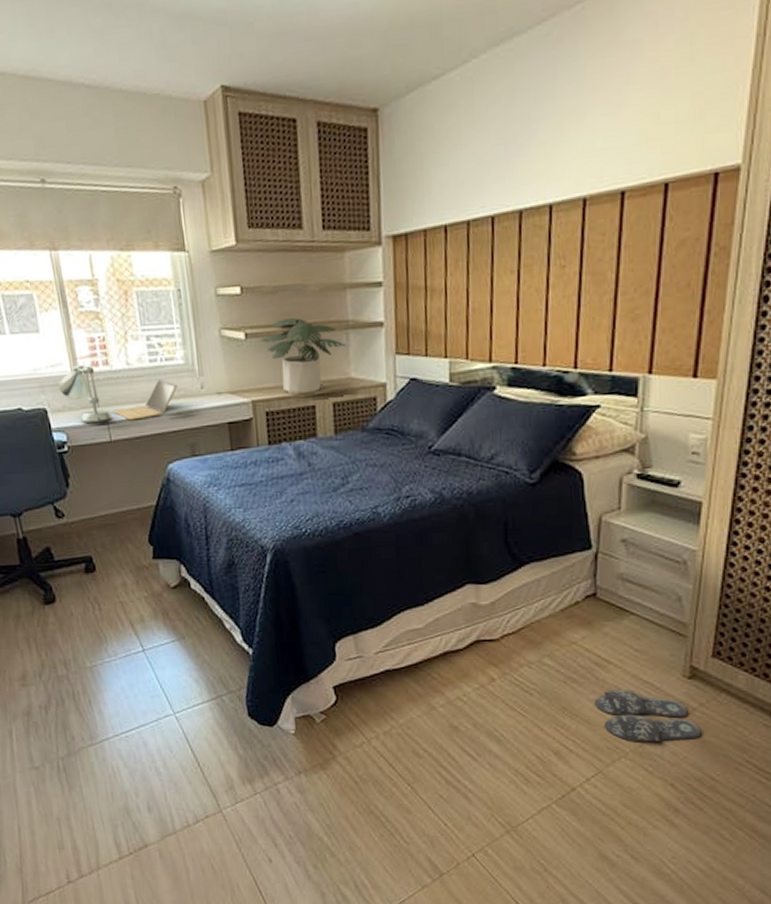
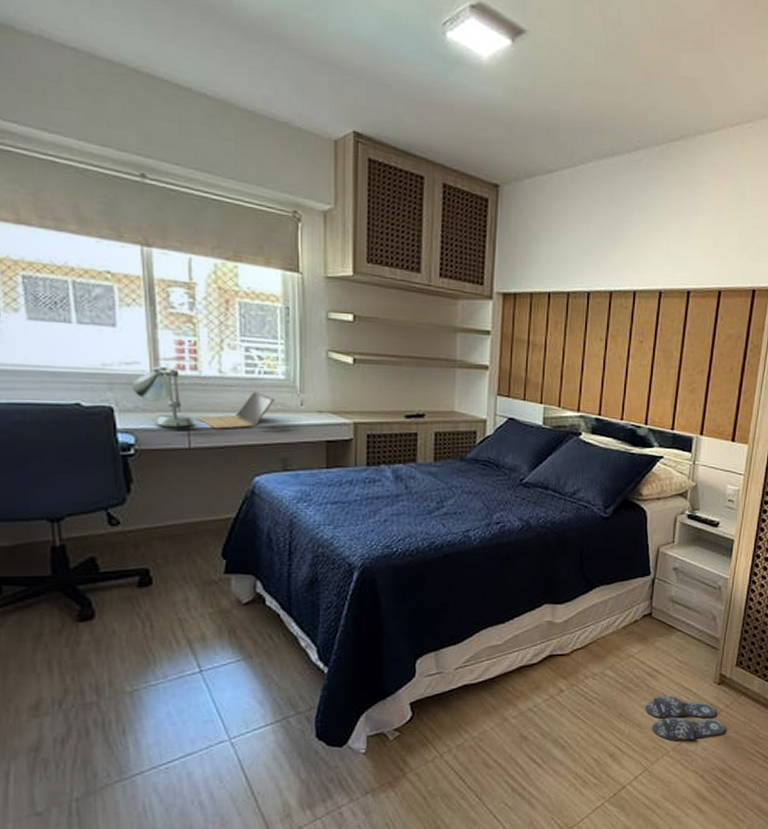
potted plant: present [261,318,346,396] -> none [369,350,452,424]

